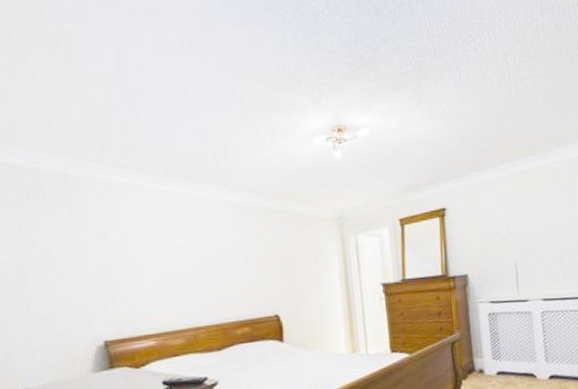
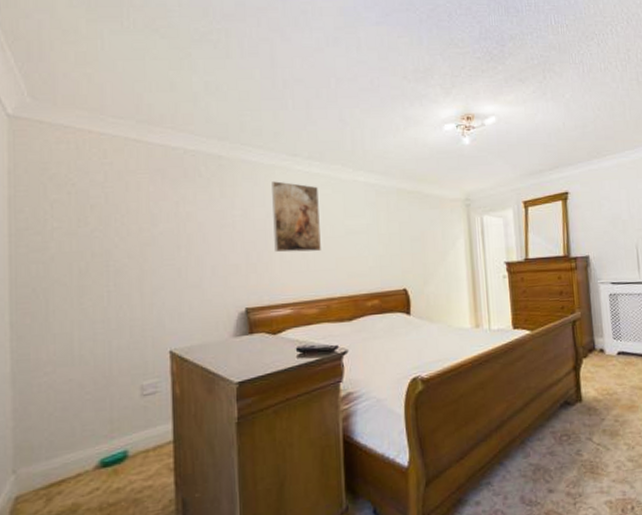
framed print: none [126,202,185,280] -> present [272,181,321,253]

